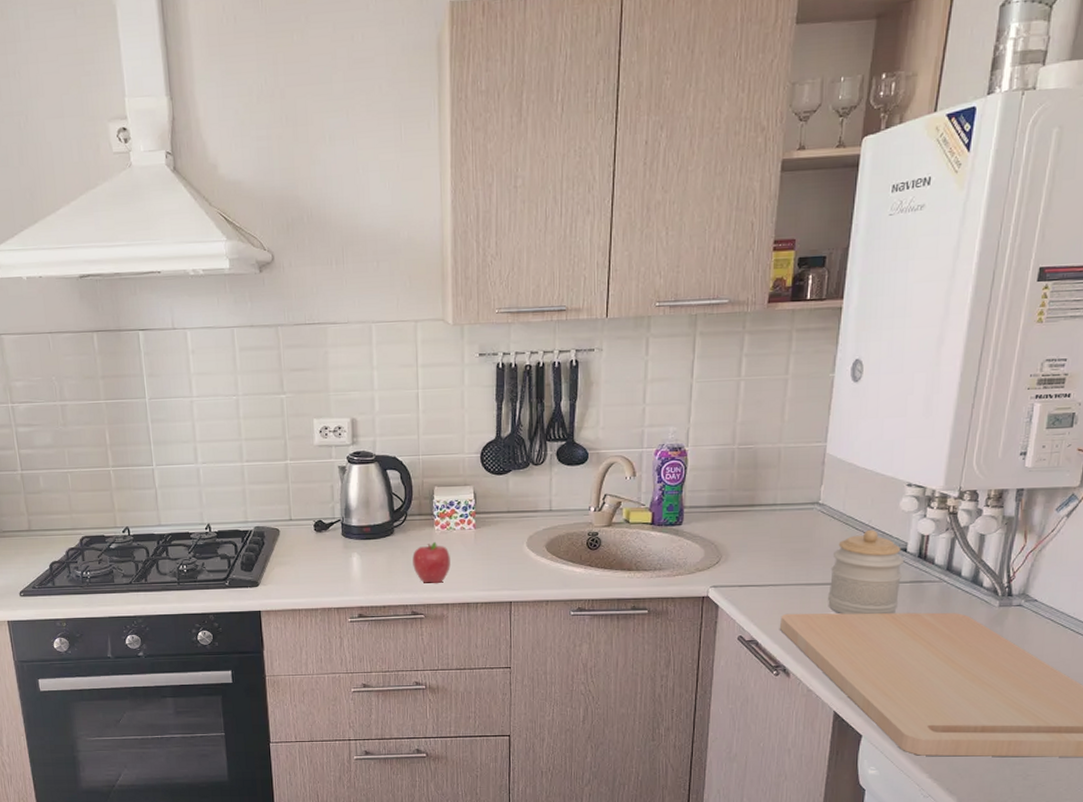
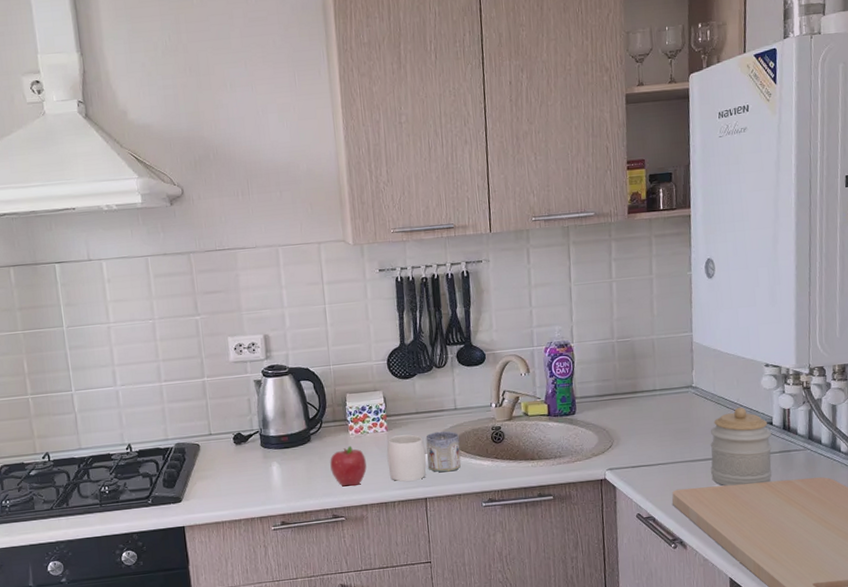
mug: none [473,534,515,584] -> present [386,434,427,483]
mug: none [515,533,552,577] -> present [425,430,461,473]

